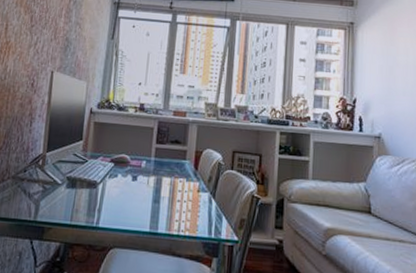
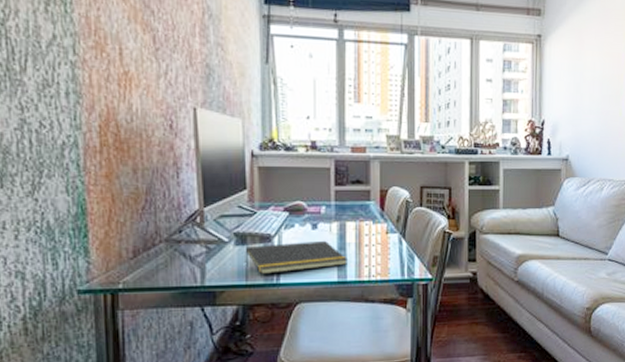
notepad: none [71,190,161,218] -> present [243,240,349,275]

